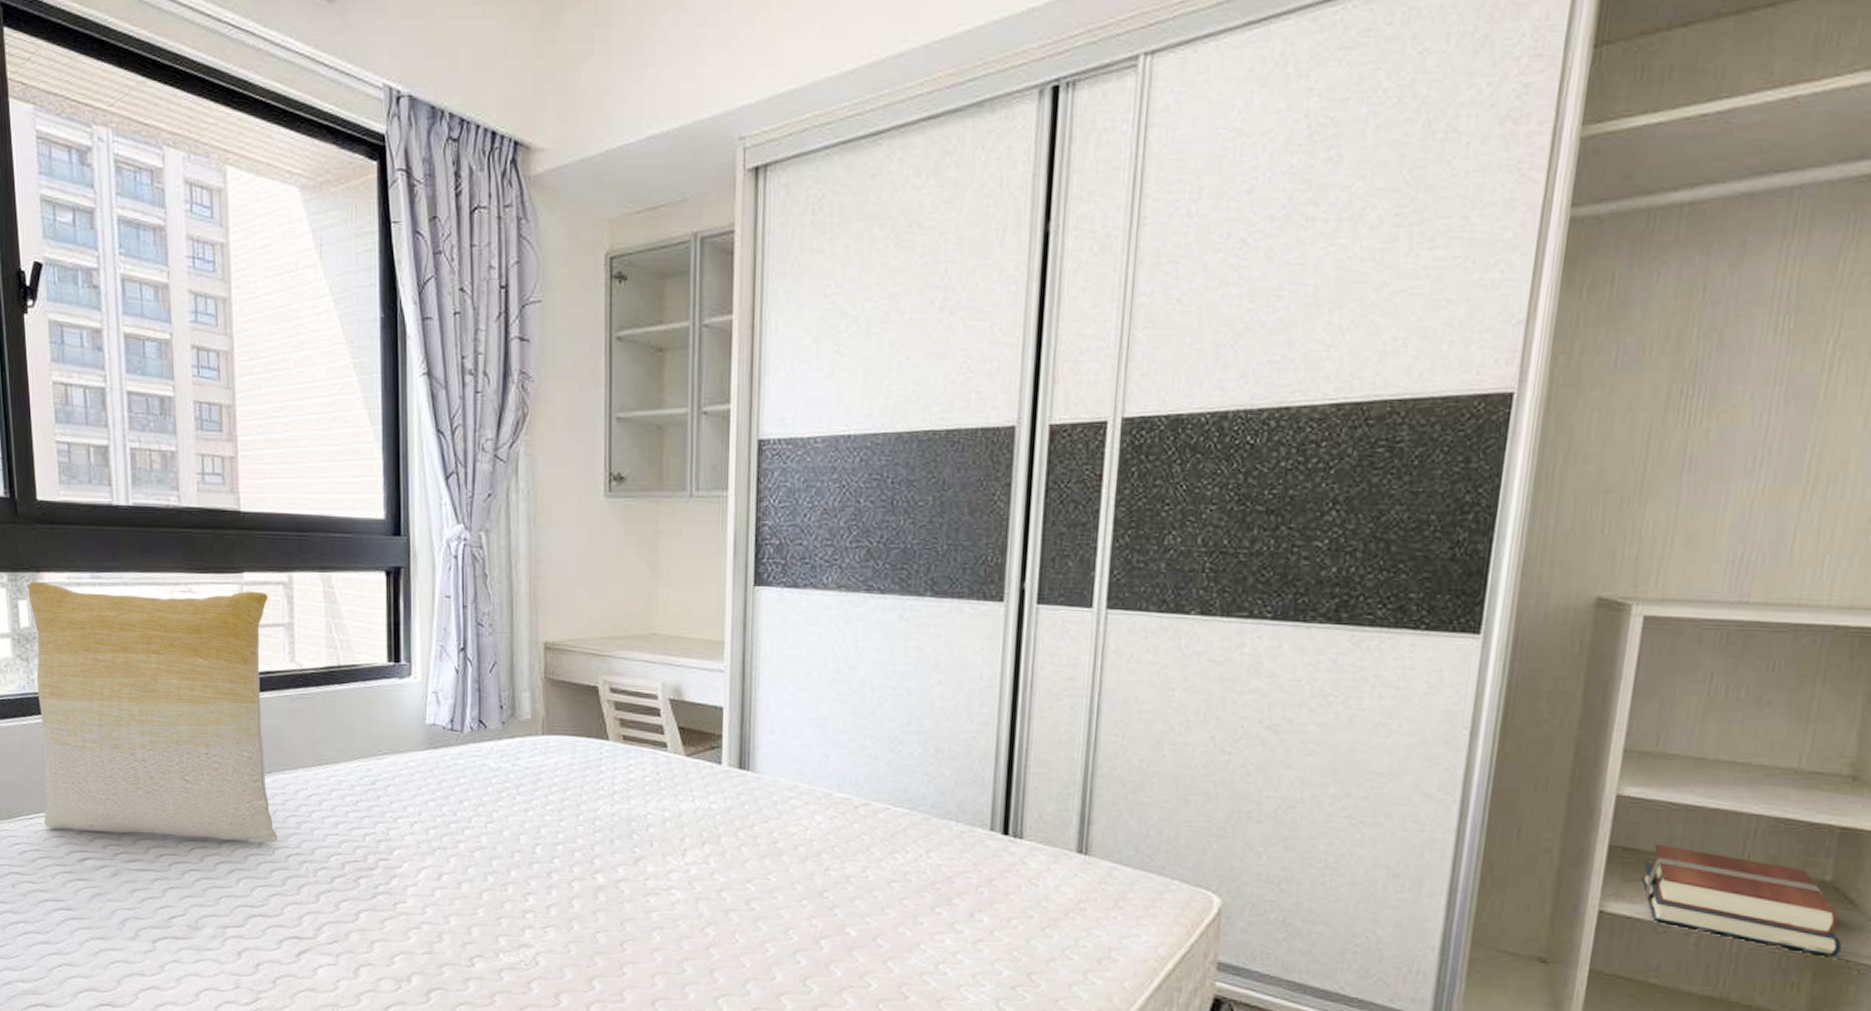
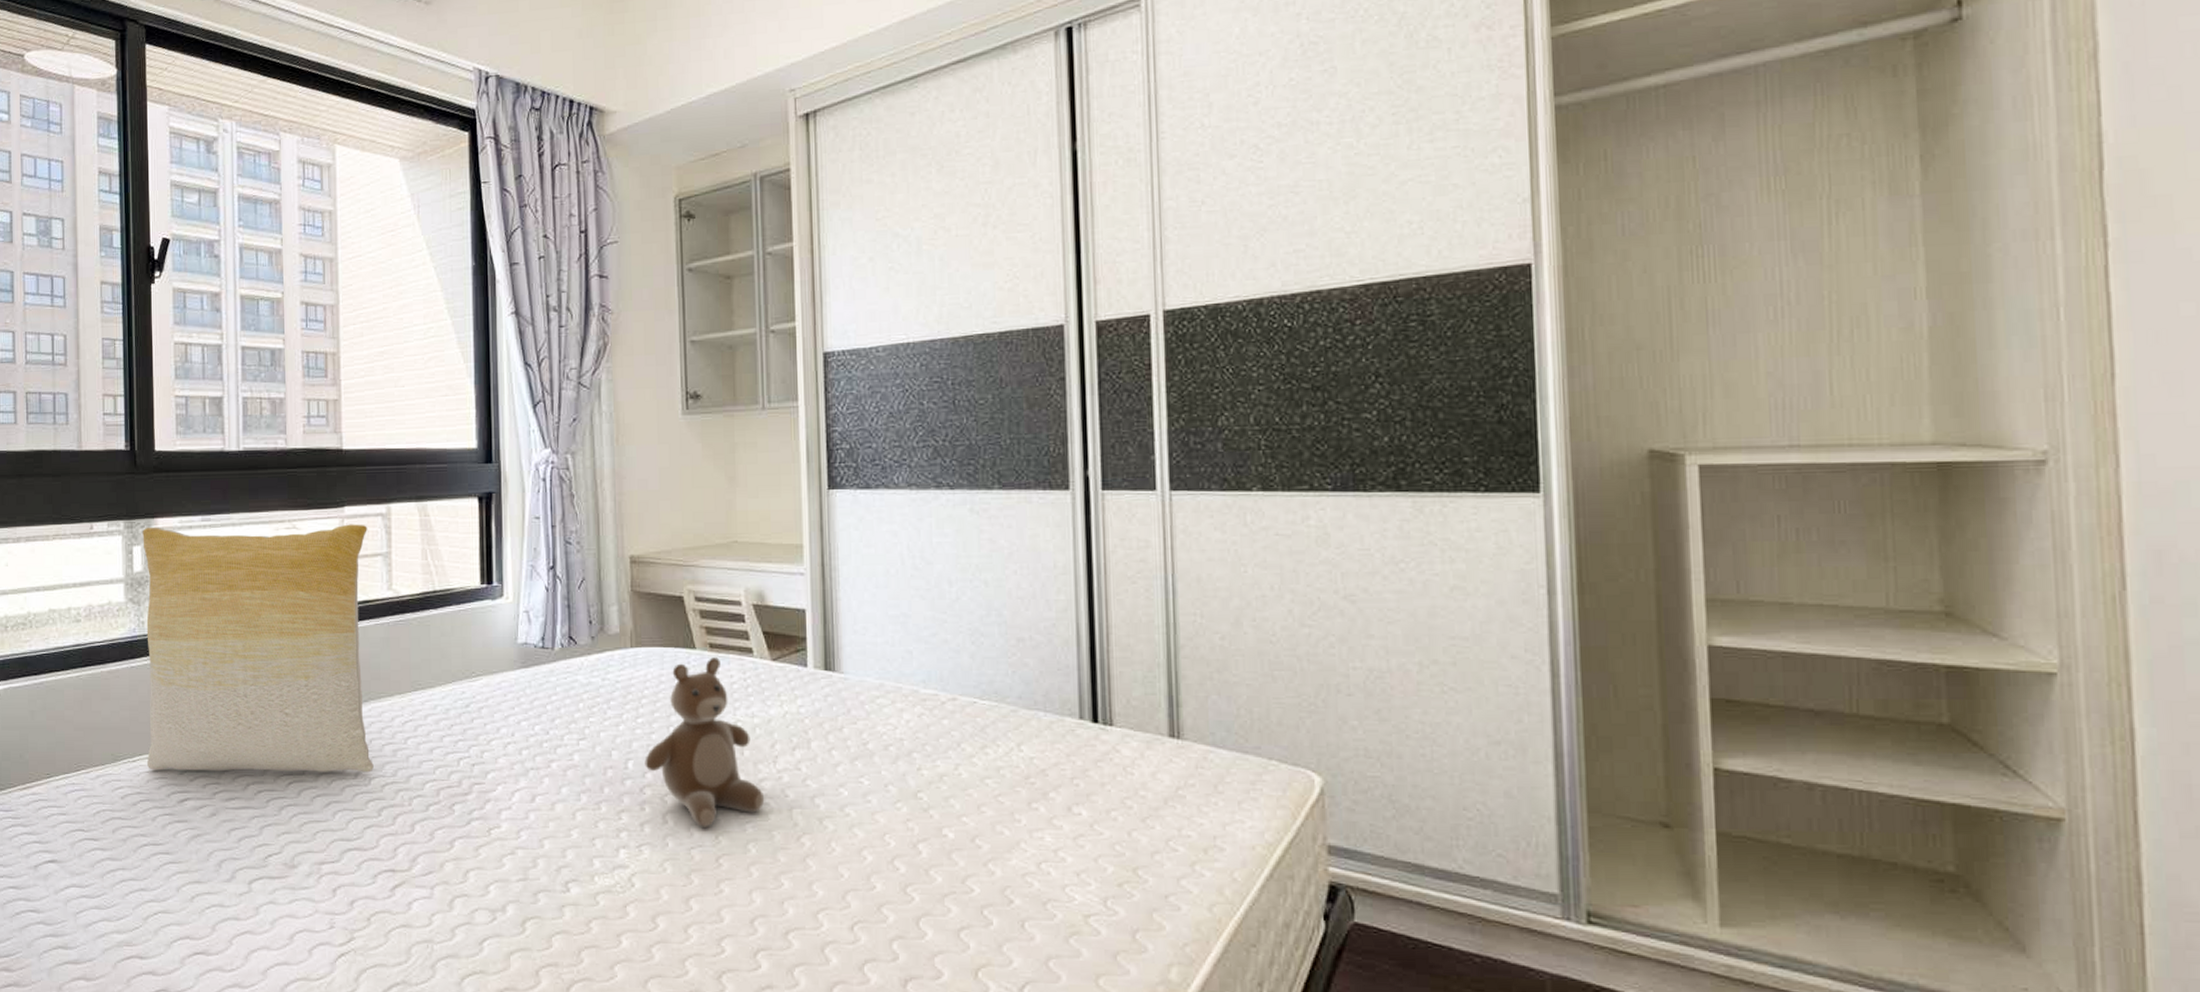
bear: none [553,749,672,914] -> present [644,657,765,827]
books: present [1641,843,1842,957] -> none [1750,693,1976,804]

